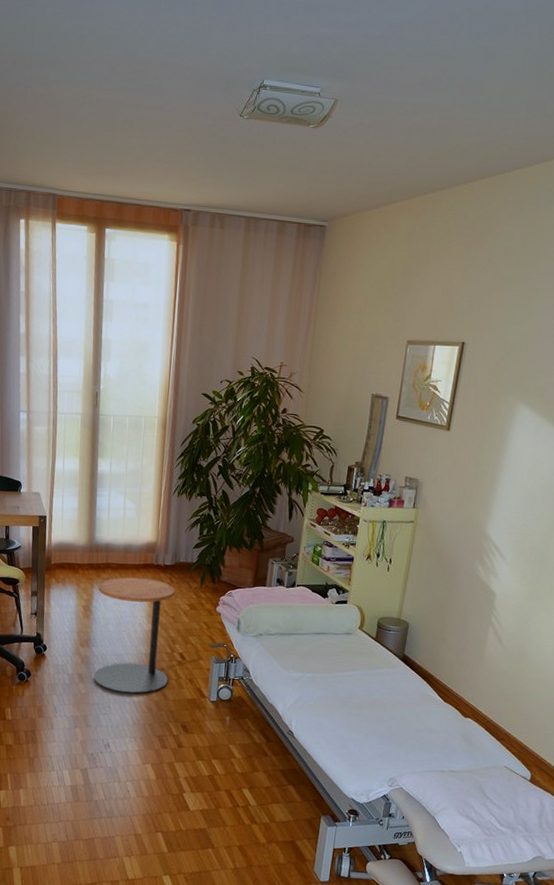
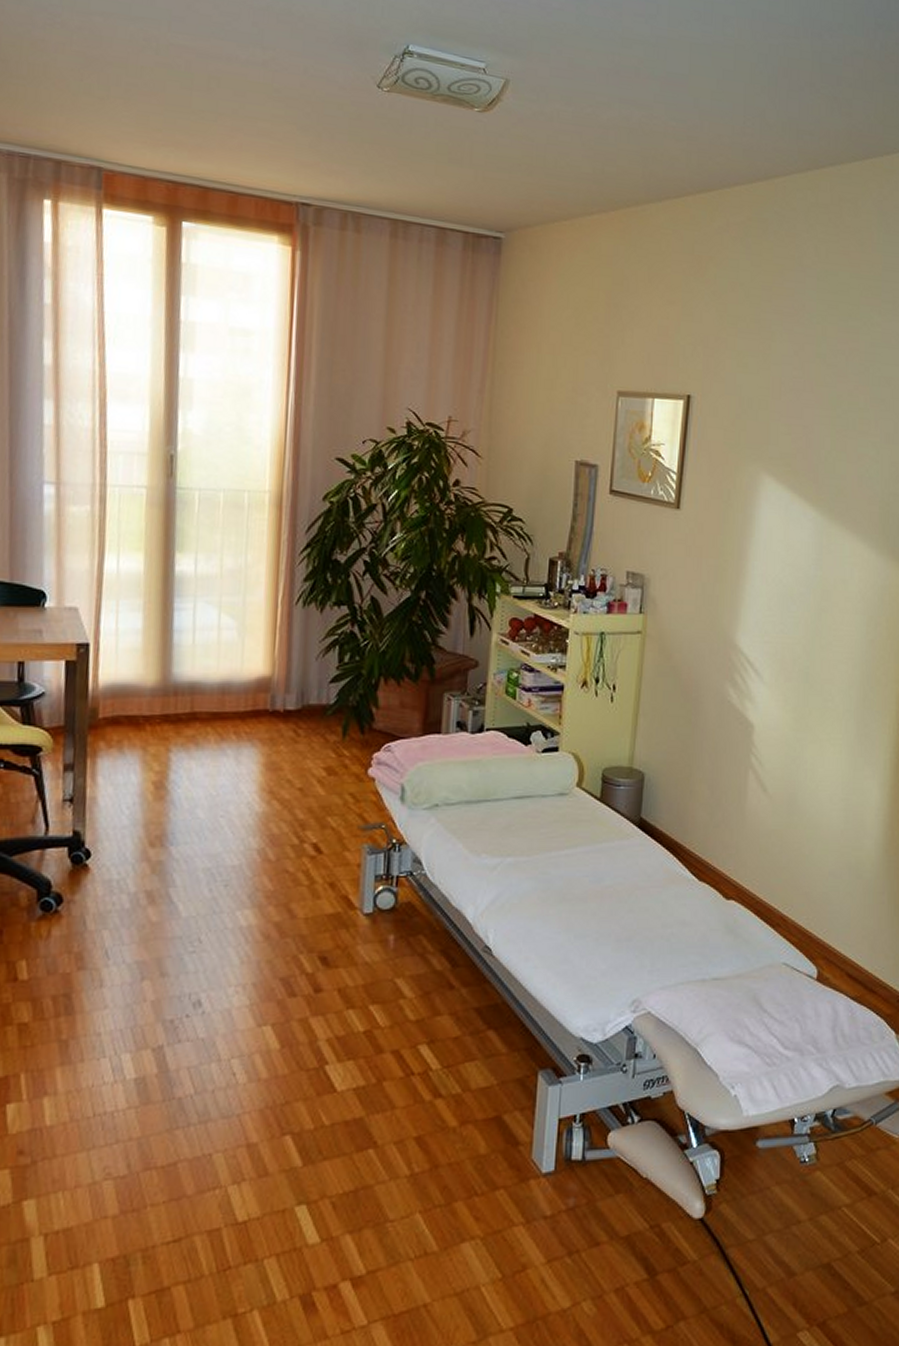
side table: present [94,576,175,694] -> none [173,731,303,916]

